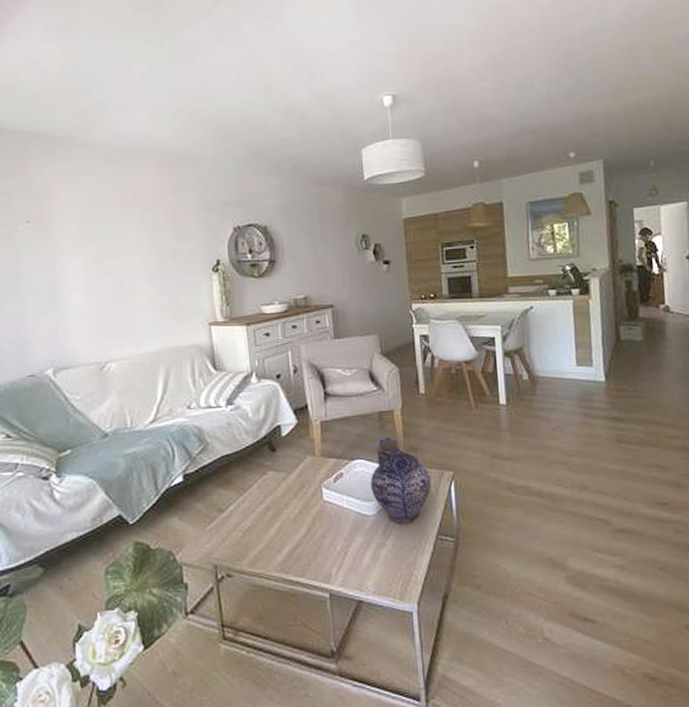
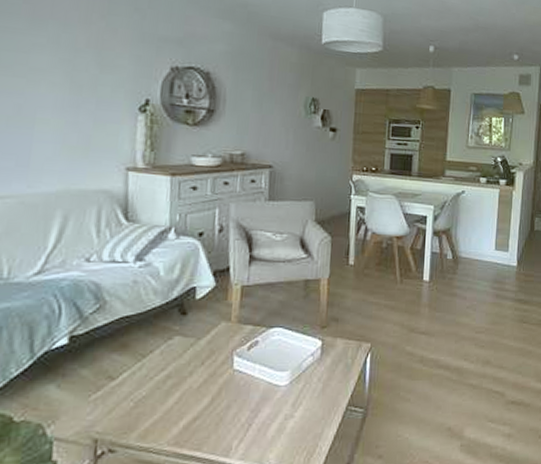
pottery: present [370,435,431,524] -> none [286,304,348,395]

